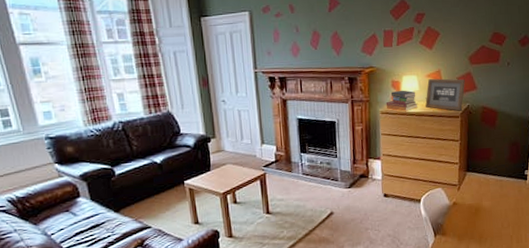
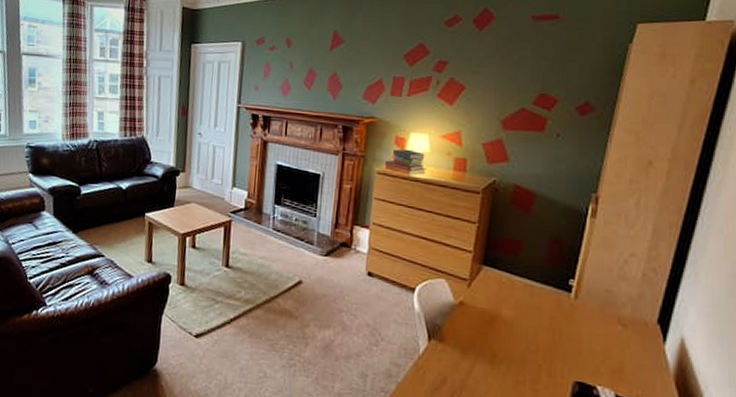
picture frame: present [425,78,465,111] -> none [436,141,493,186]

